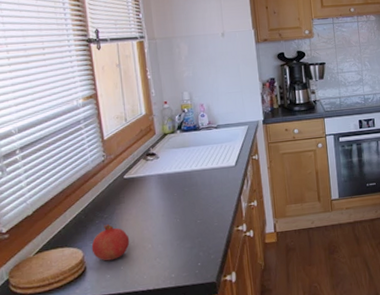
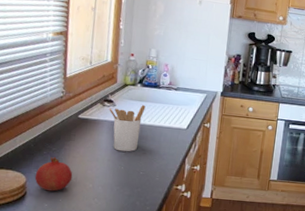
utensil holder: none [153,151,190,204] -> present [109,105,146,152]

